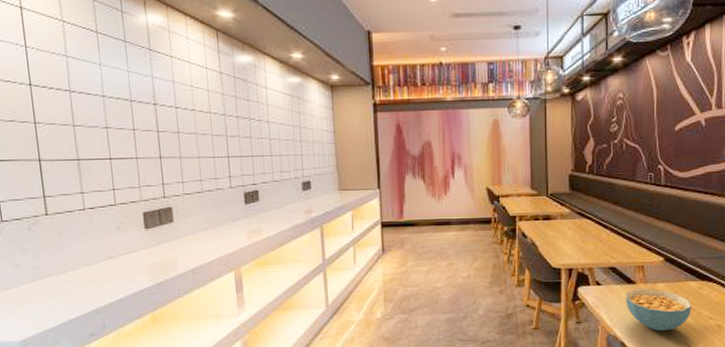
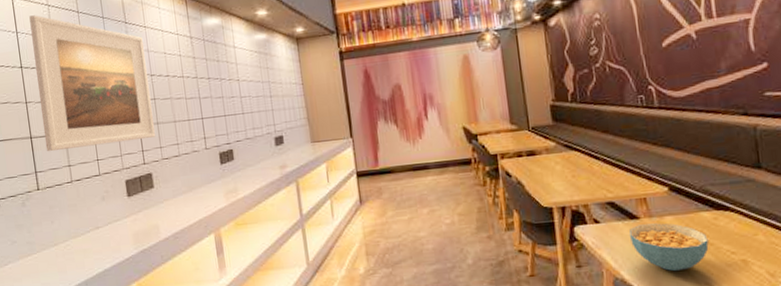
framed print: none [41,30,178,177] -> present [29,15,156,152]

